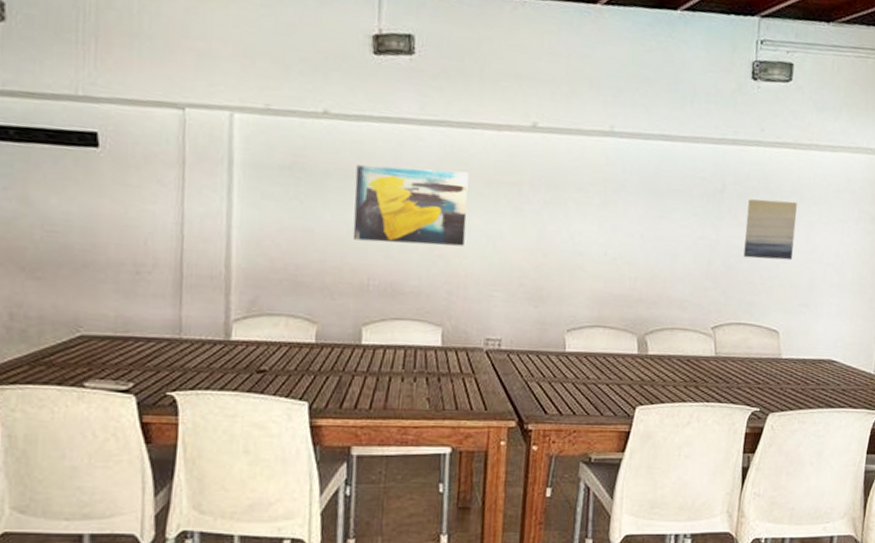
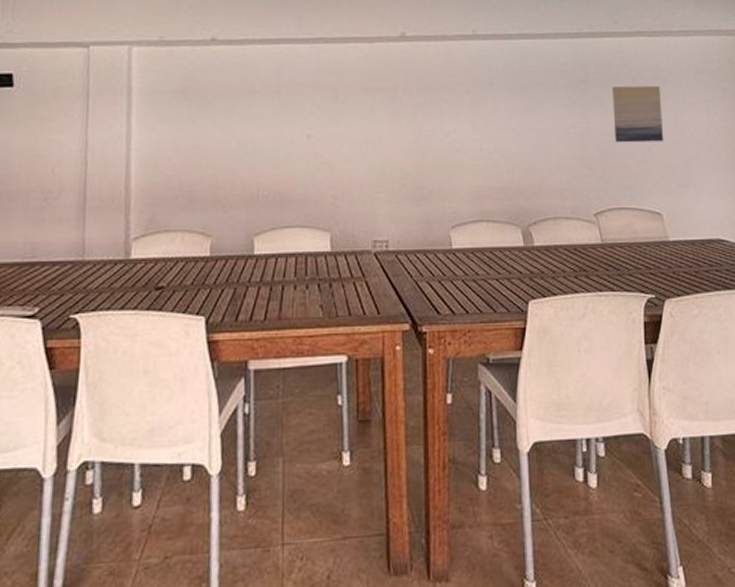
wall art: present [352,165,469,246] -> none [241,82,347,154]

